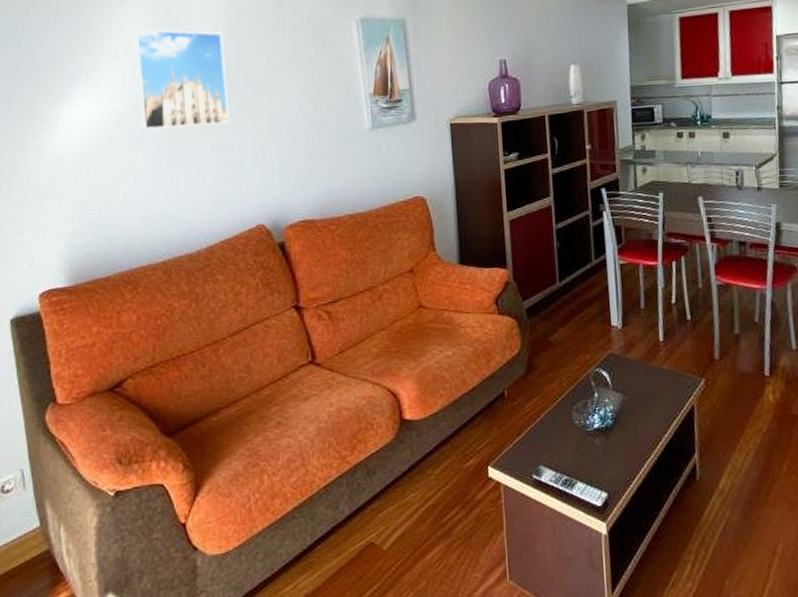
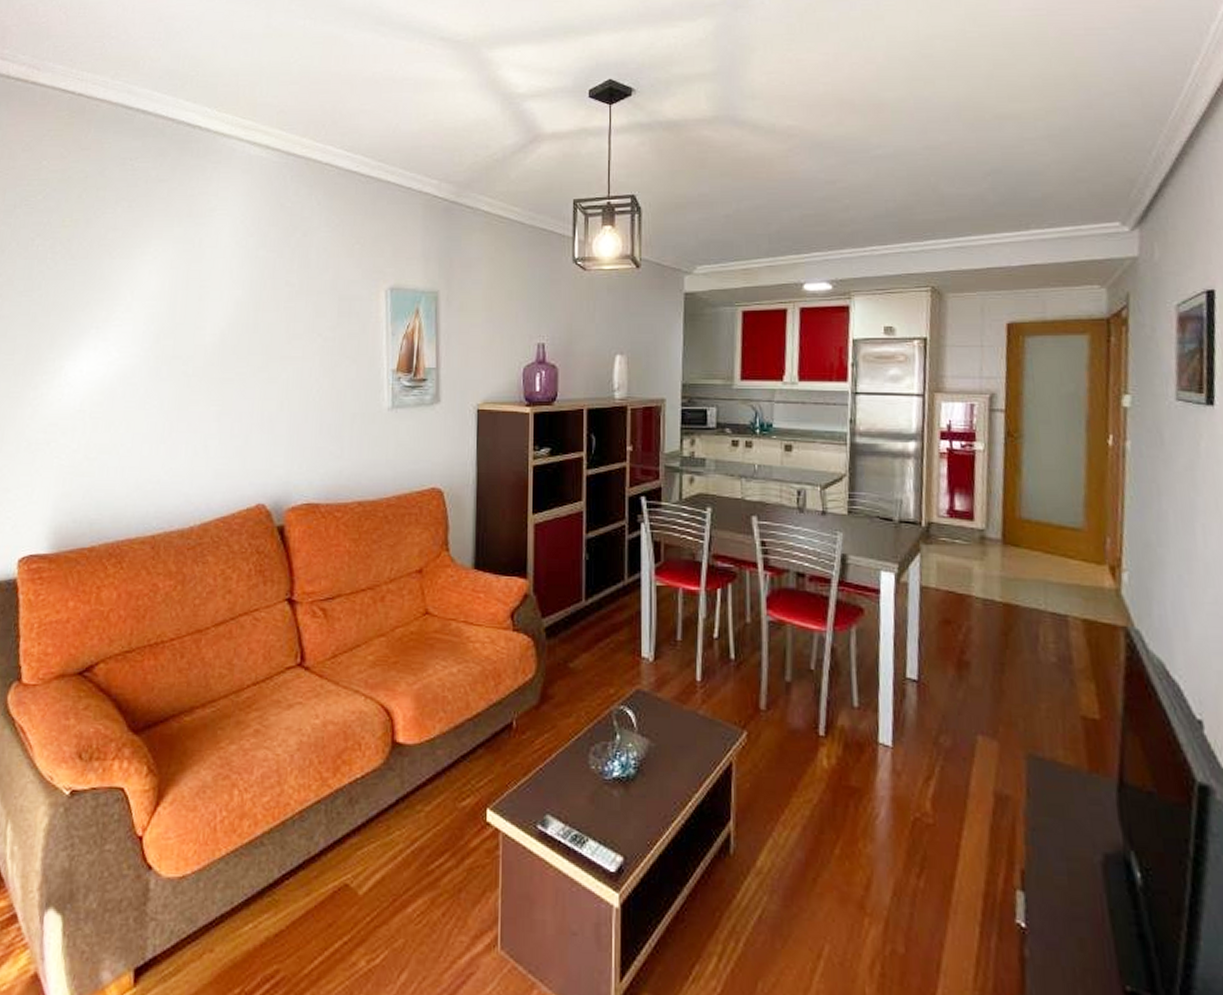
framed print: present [132,28,230,131] -> none [146,281,243,391]

